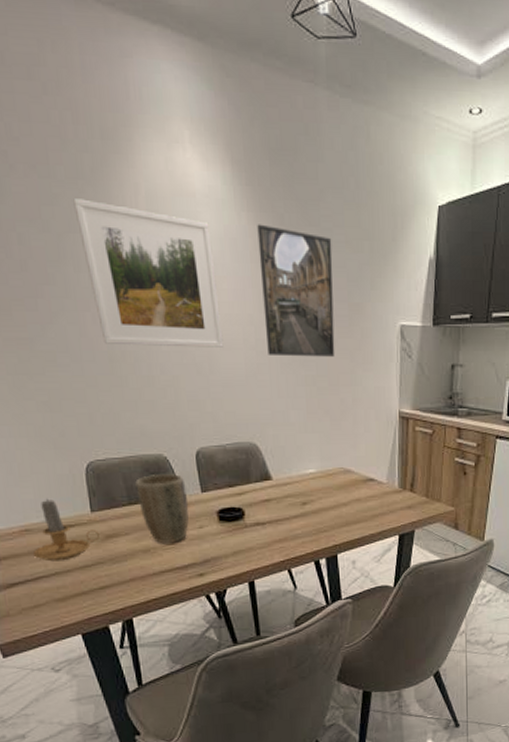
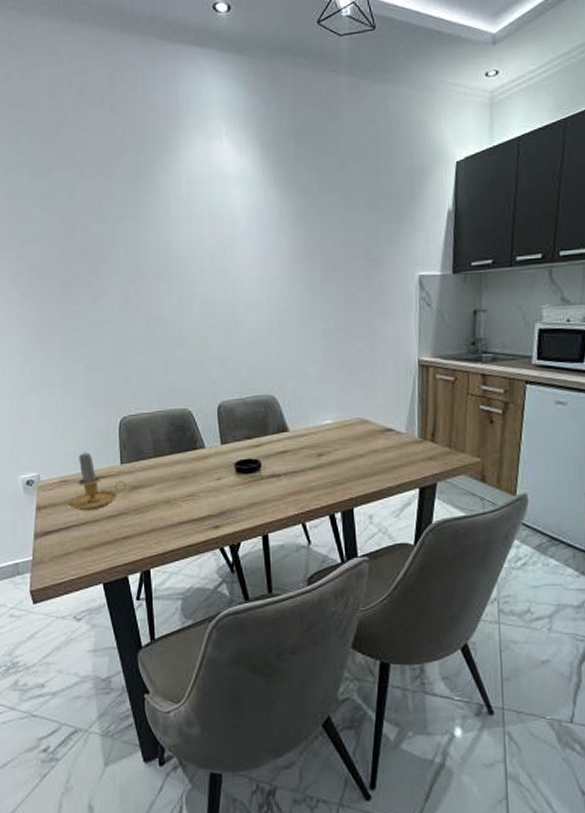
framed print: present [73,198,224,347] -> none [128,191,248,311]
plant pot: present [134,473,189,544] -> none [160,427,209,496]
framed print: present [257,224,335,357] -> none [282,195,353,313]

